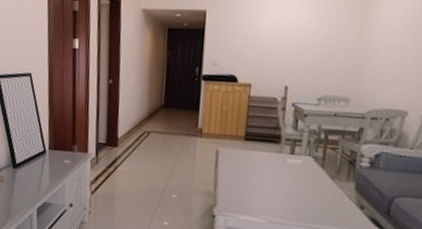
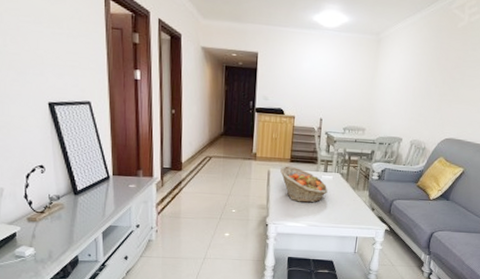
fruit basket: none [232,145,296,193] -> present [280,166,328,203]

